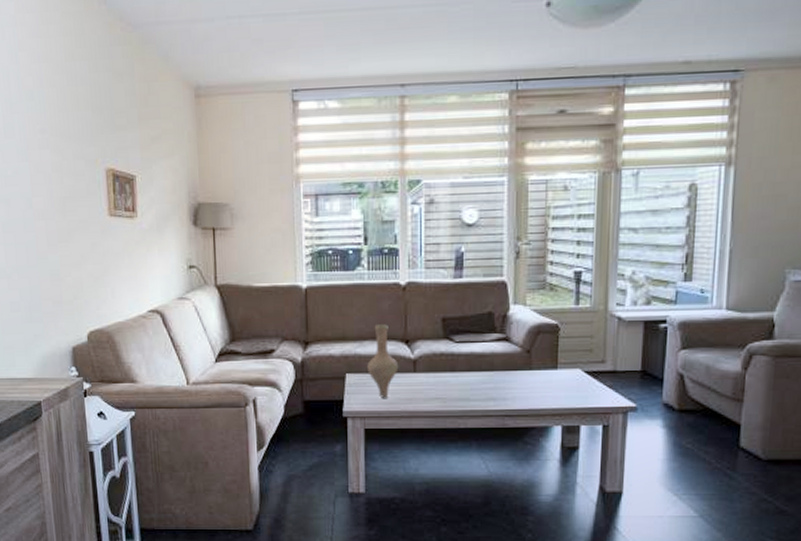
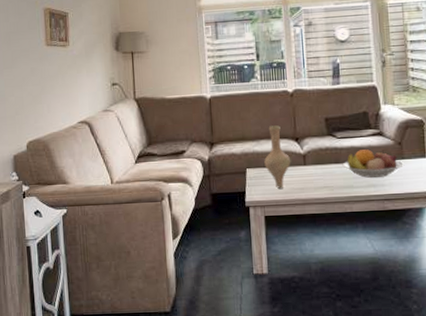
fruit bowl: none [458,357,532,390] -> present [342,149,405,178]

